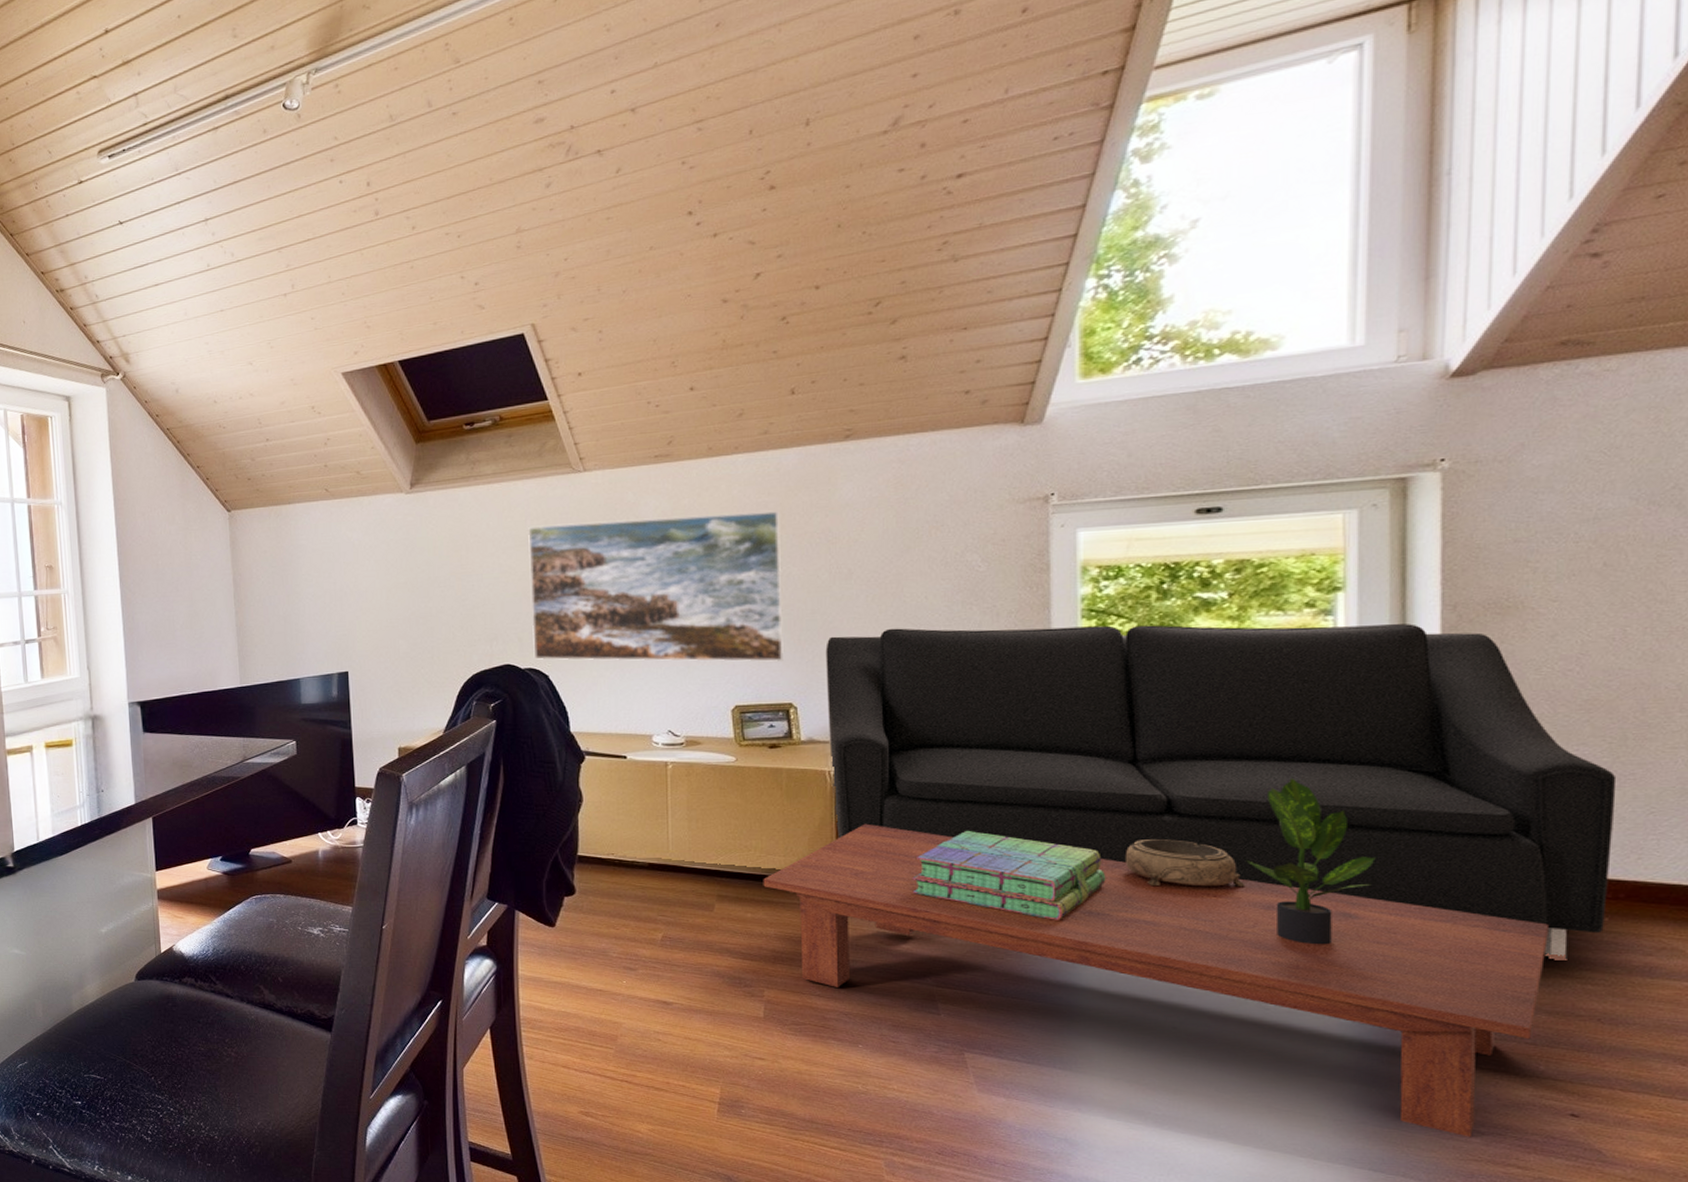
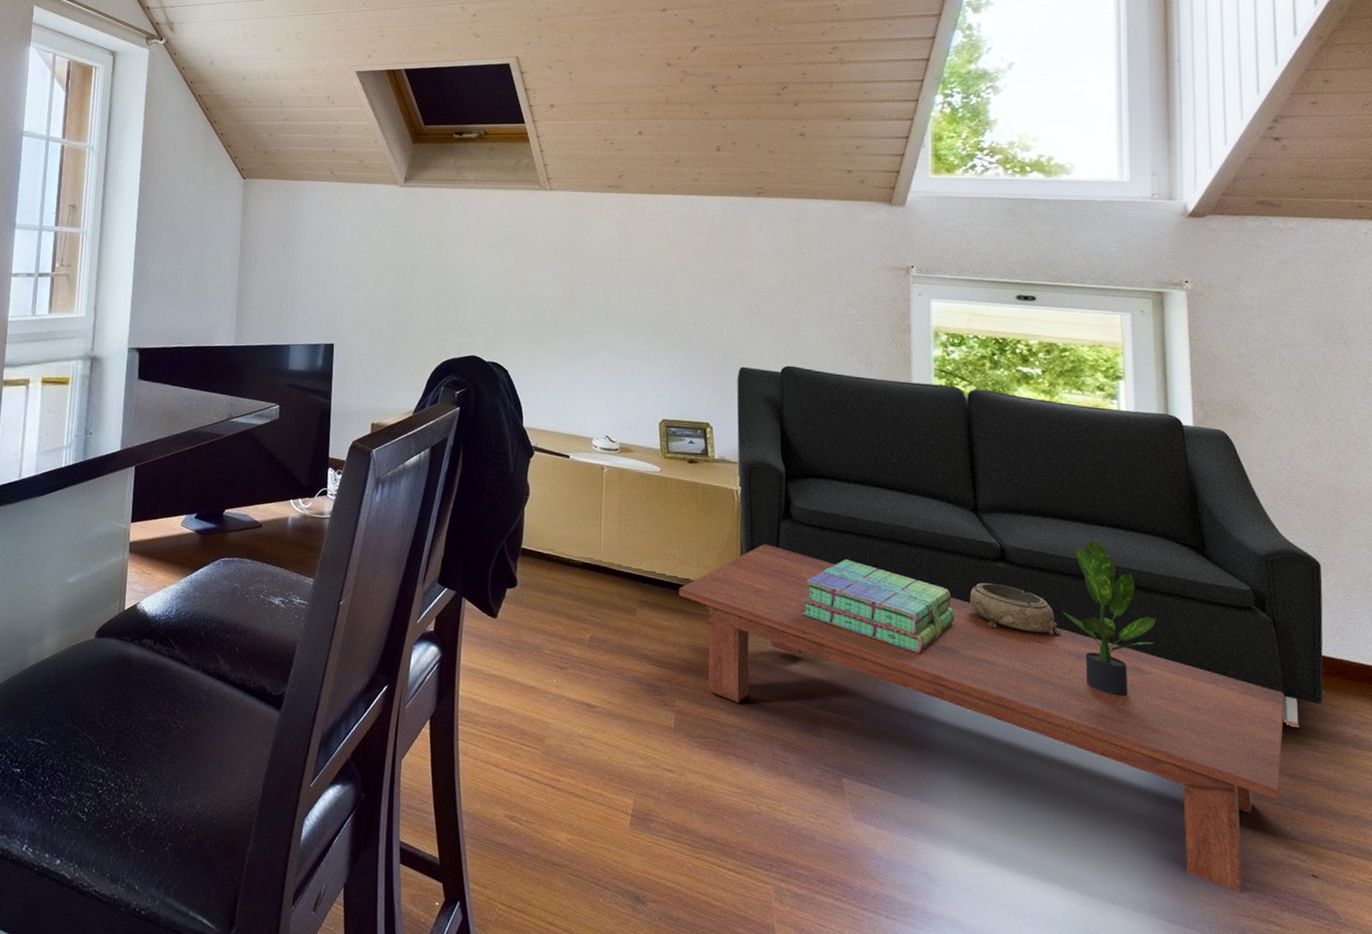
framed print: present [527,511,785,662] -> none [496,231,705,384]

